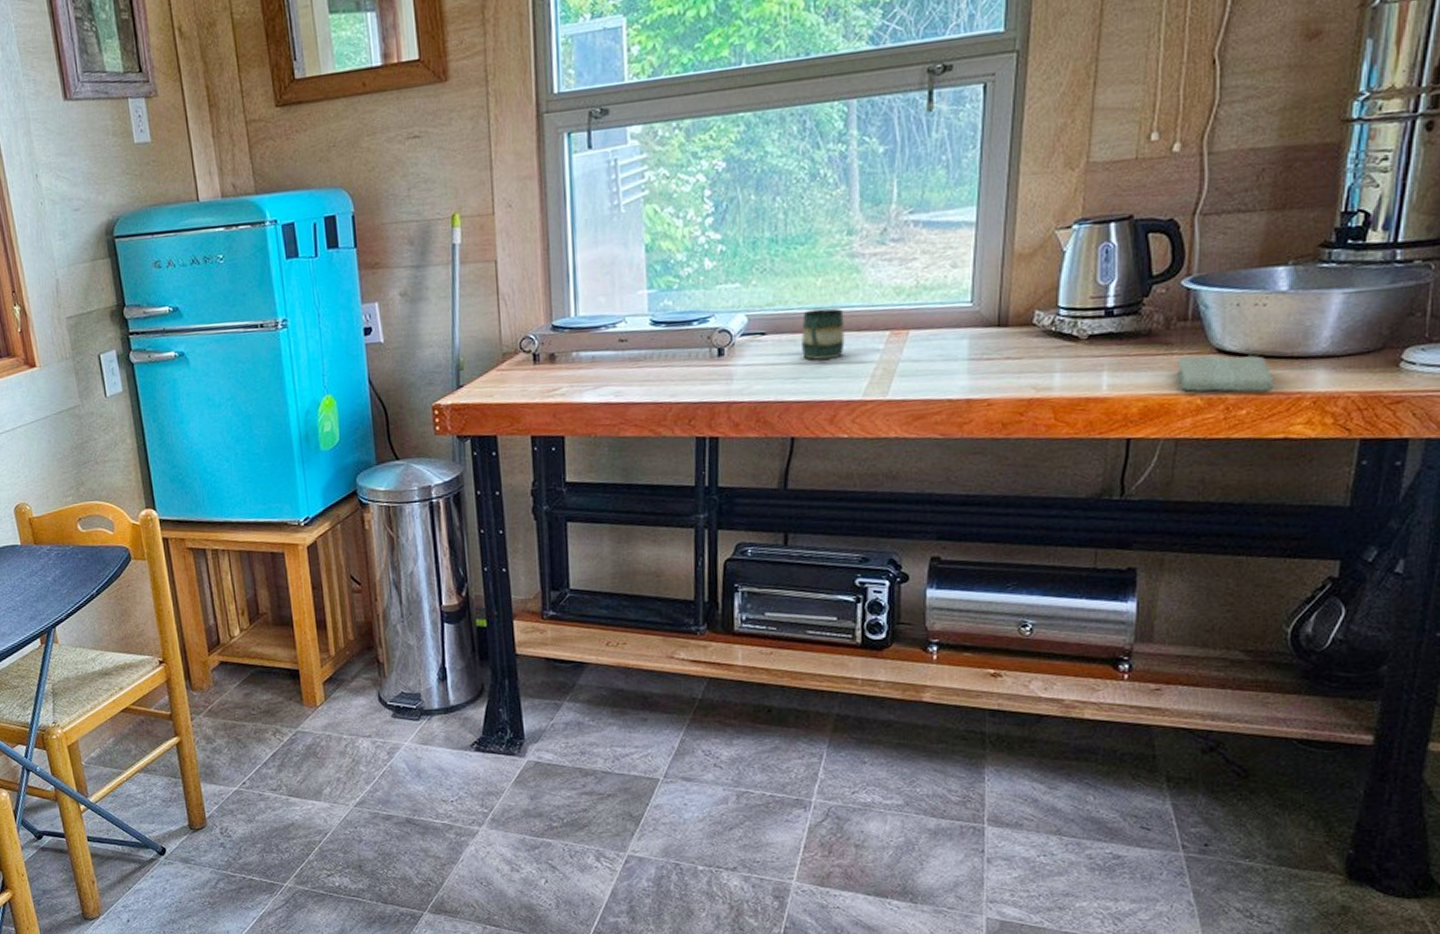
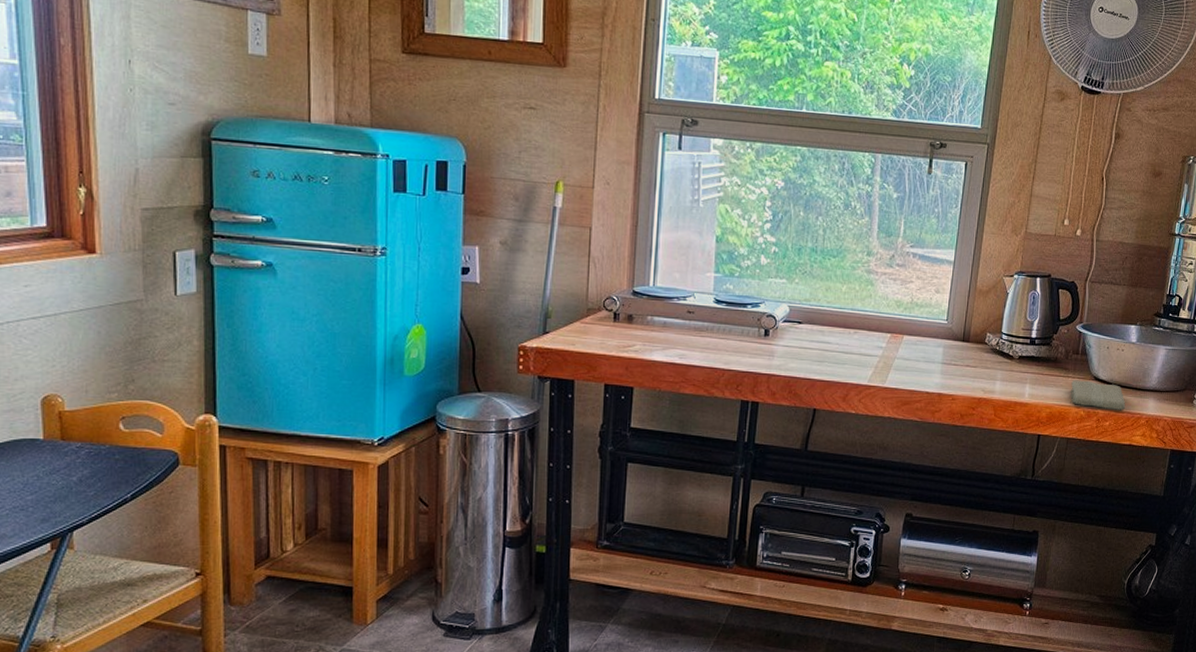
mug: present [801,308,845,360] -> none [827,309,860,349]

